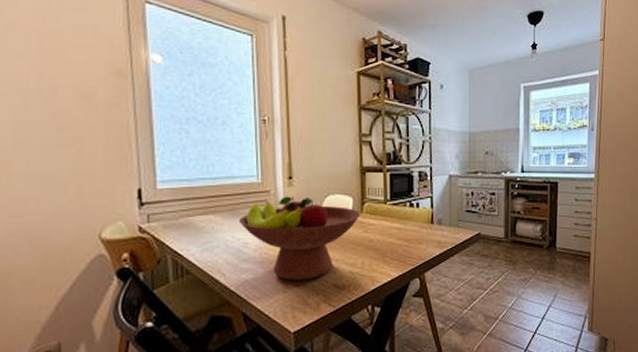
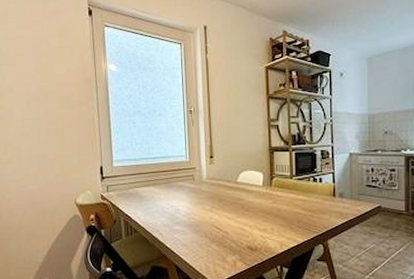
fruit bowl: present [240,196,361,281] -> none [173,172,270,242]

